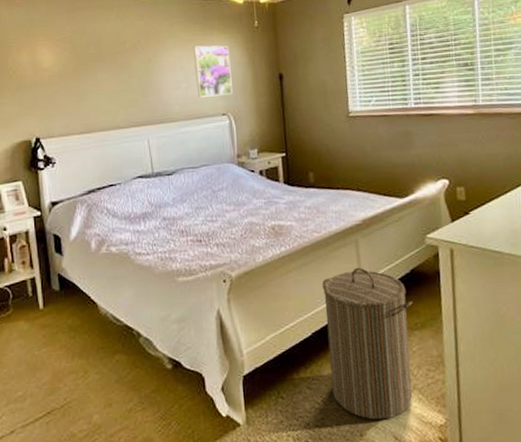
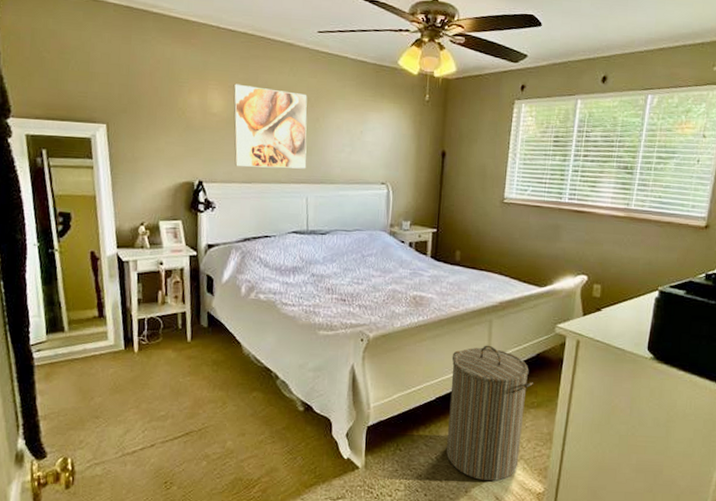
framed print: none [61,36,144,119] -> present [233,84,307,169]
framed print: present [193,45,233,97] -> none [360,111,397,165]

